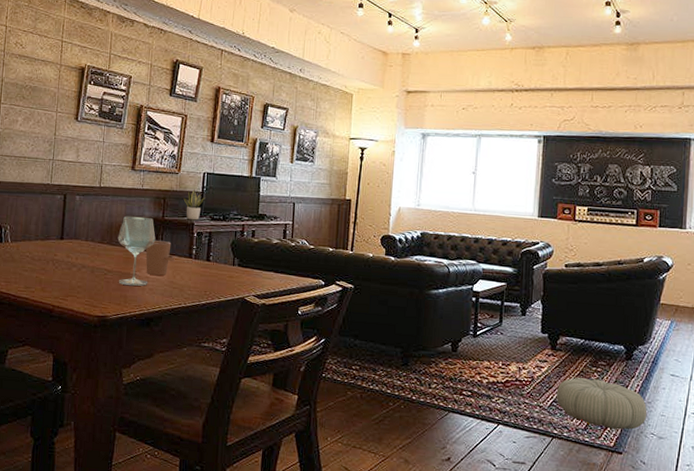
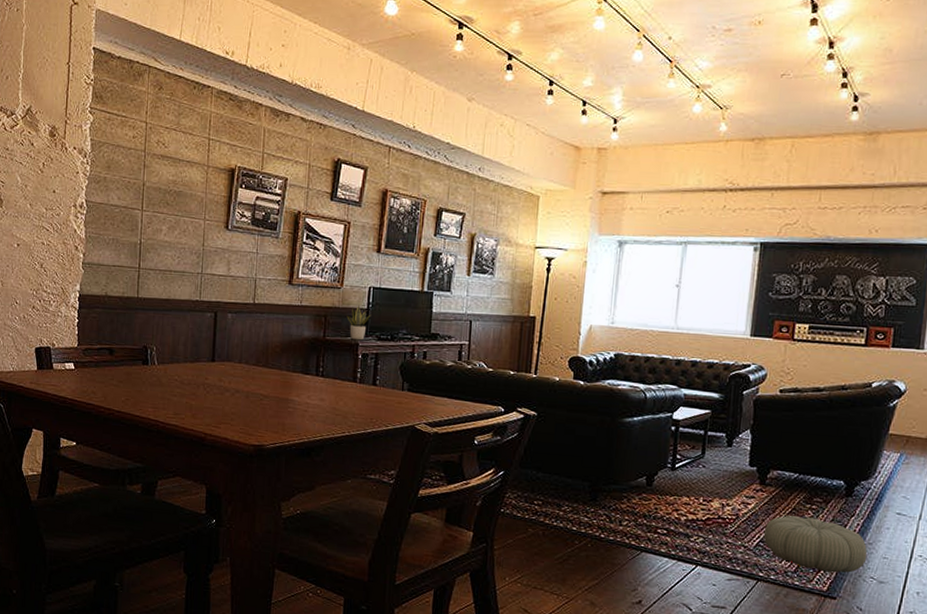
wine glass: present [118,216,156,287] -> none [274,335,316,413]
cup: present [145,241,174,276] -> none [305,363,337,402]

